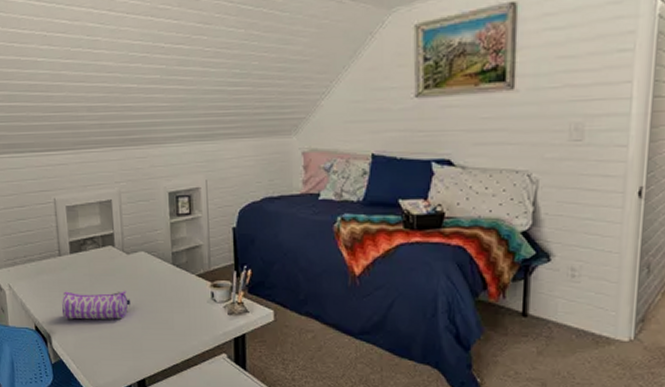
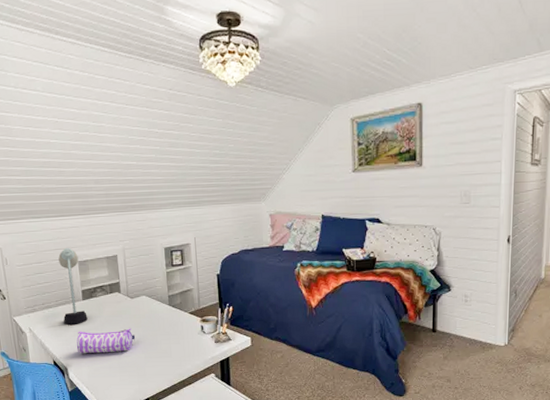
desk lamp: none [43,189,76,284] -> present [58,247,88,326]

